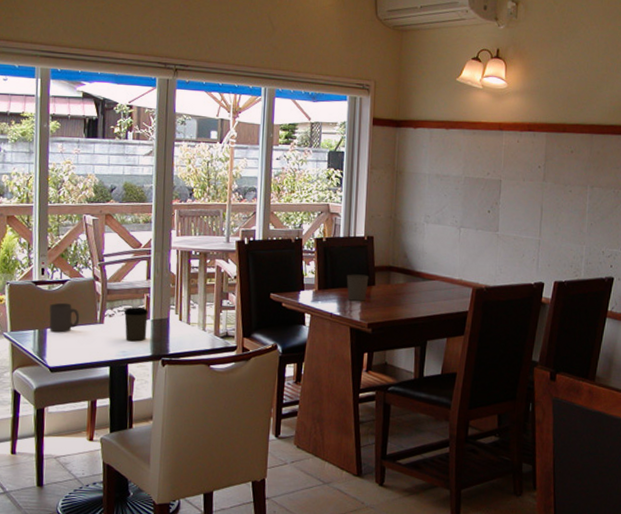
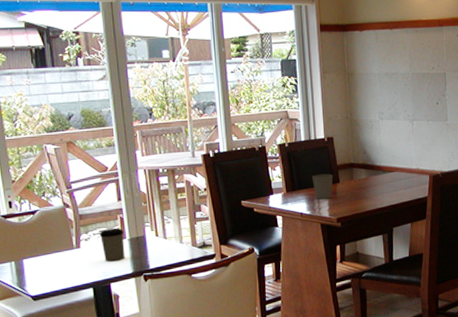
cup: present [49,302,80,333] -> none [23,232,56,263]

